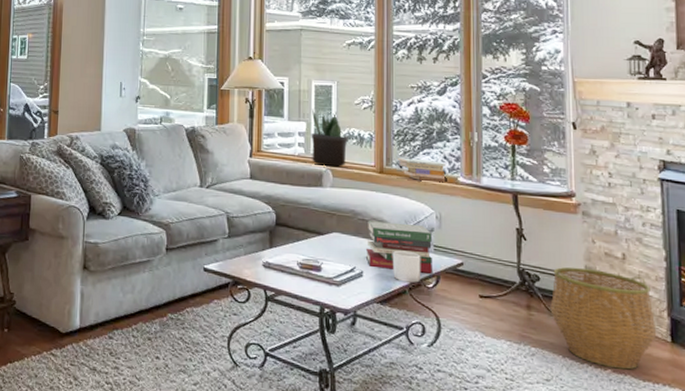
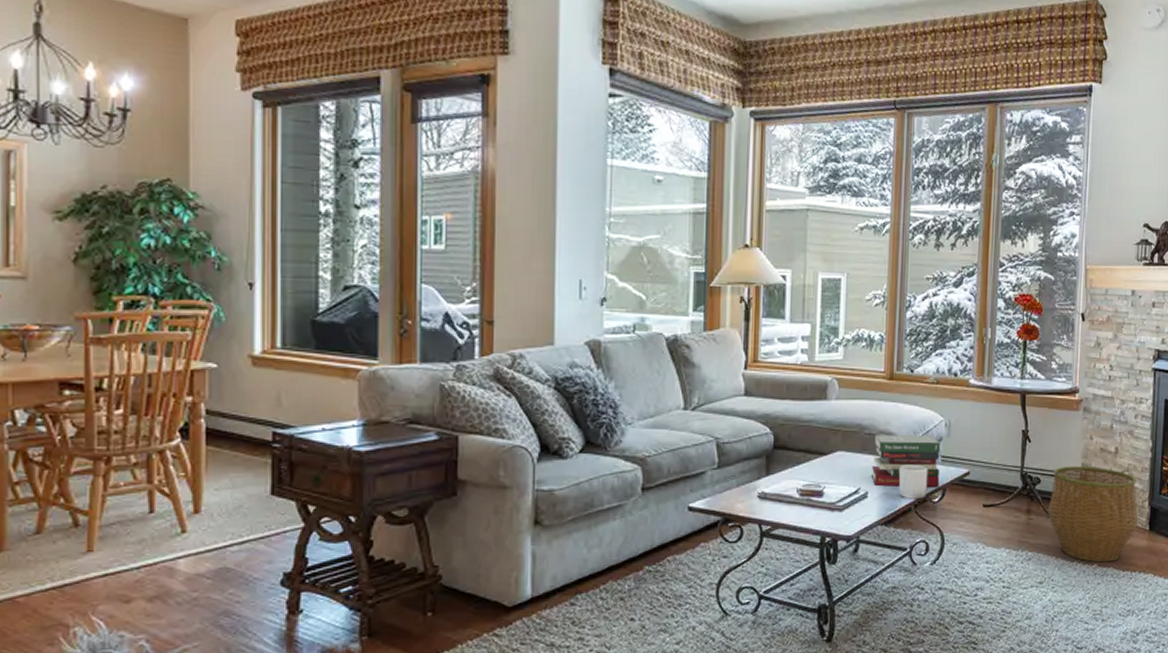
planter: present [311,109,348,168] -> none [815,307,857,376]
books: present [398,157,446,183] -> none [909,360,958,386]

